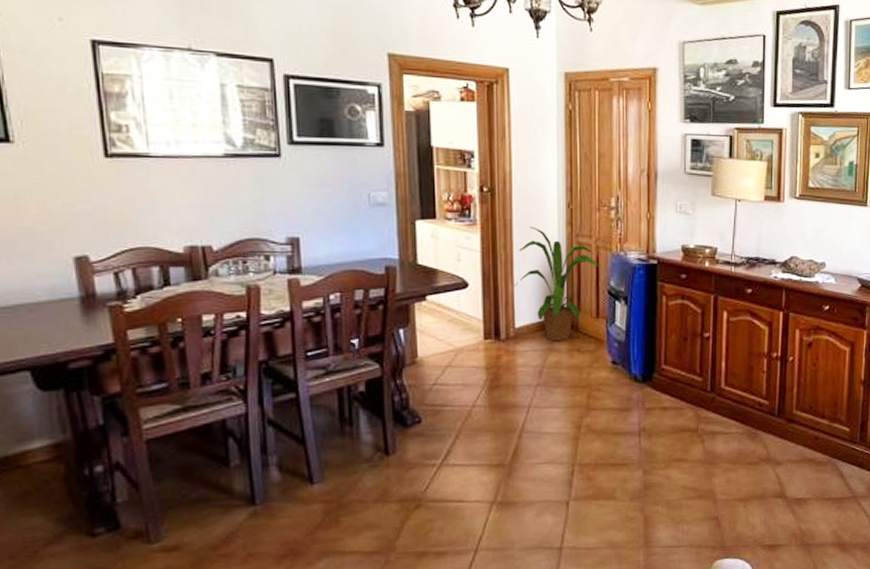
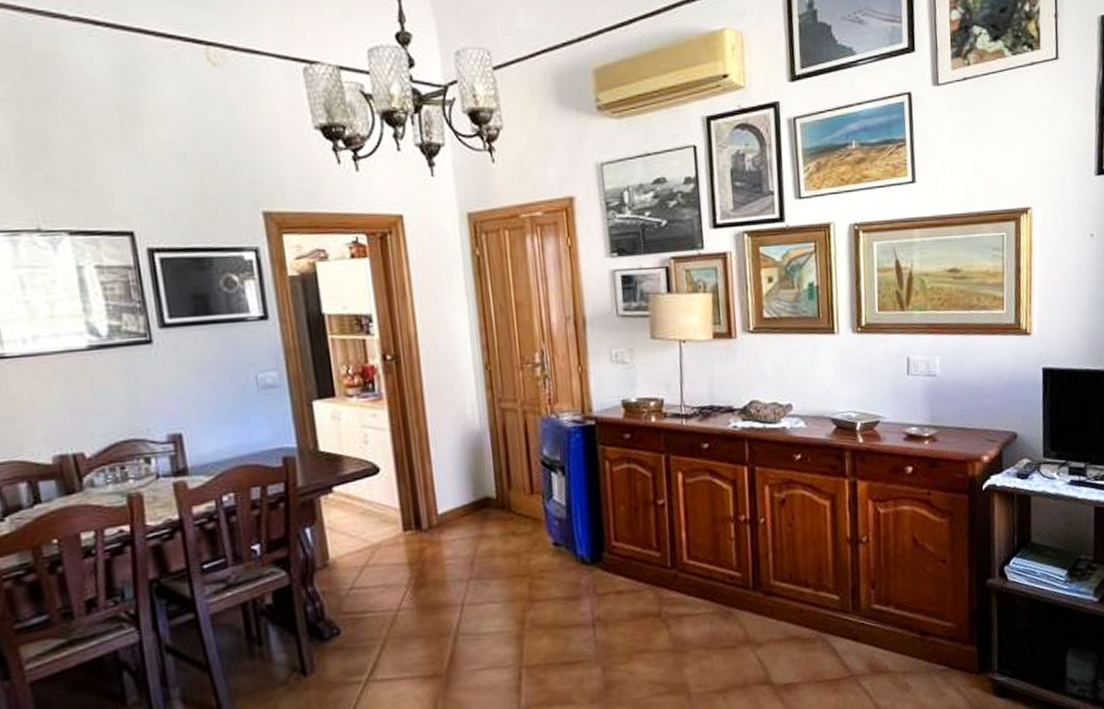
house plant: present [514,226,599,342] -> none [432,395,528,526]

